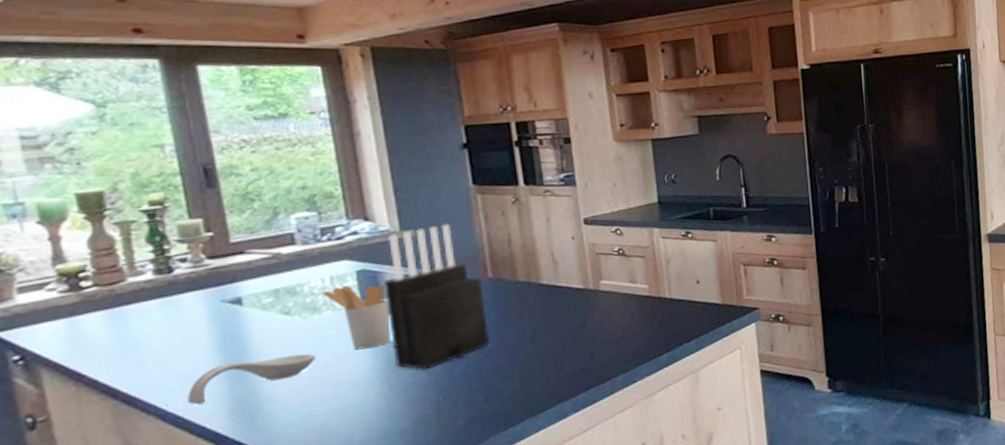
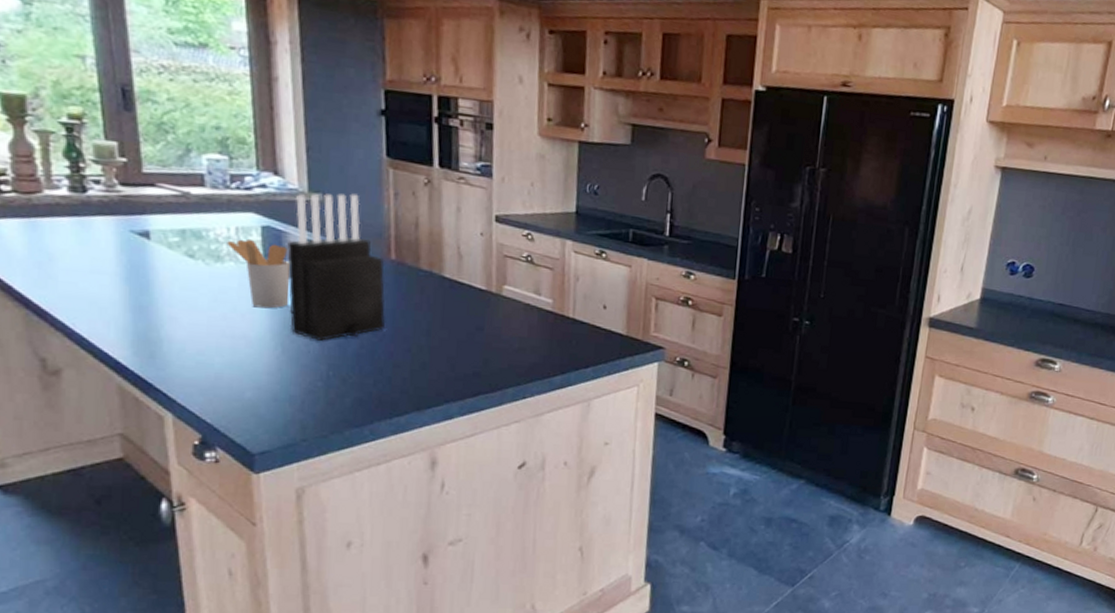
spoon rest: present [188,353,316,406] -> none [93,295,216,331]

